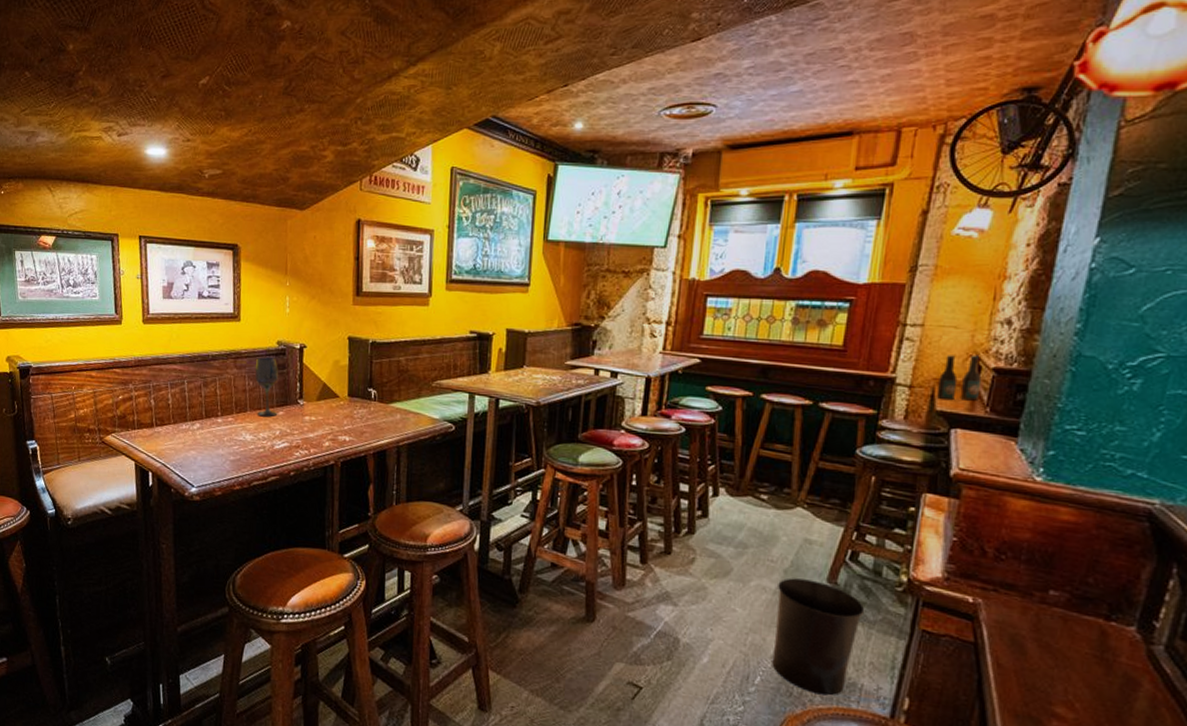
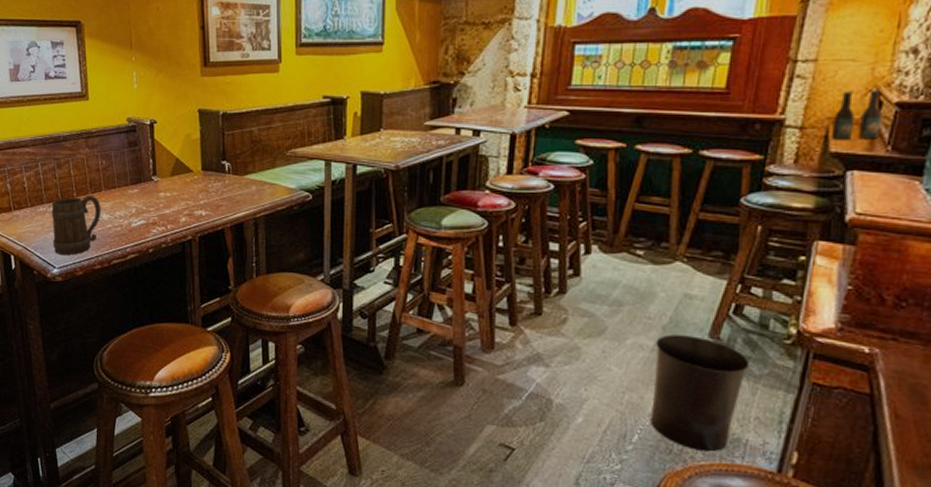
beer mug: none [193,414,245,474] -> present [51,195,101,255]
wineglass: present [254,357,279,417] -> none [106,135,133,196]

